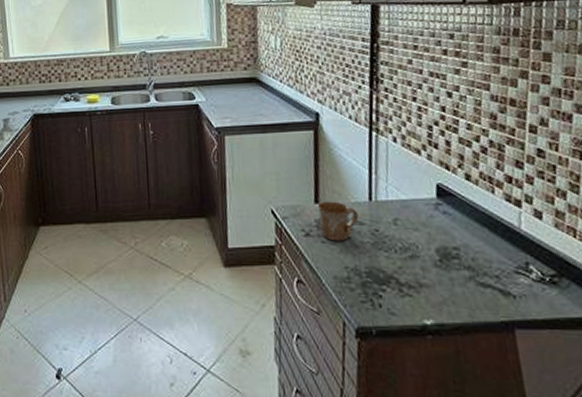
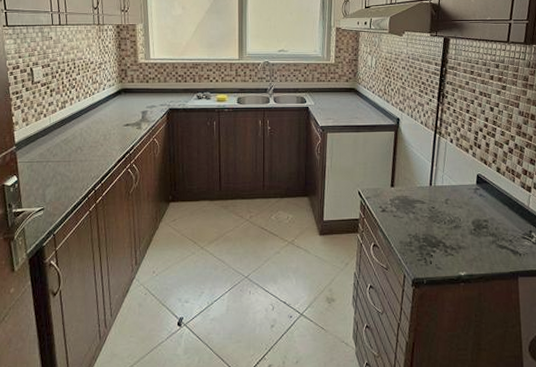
mug: present [317,201,359,242] -> none [392,185,421,216]

